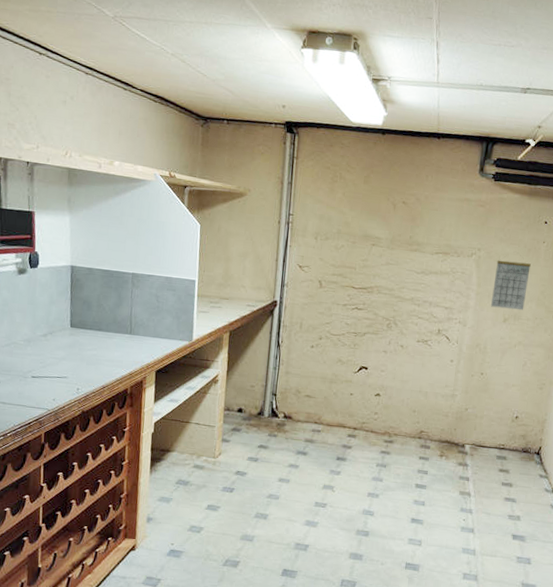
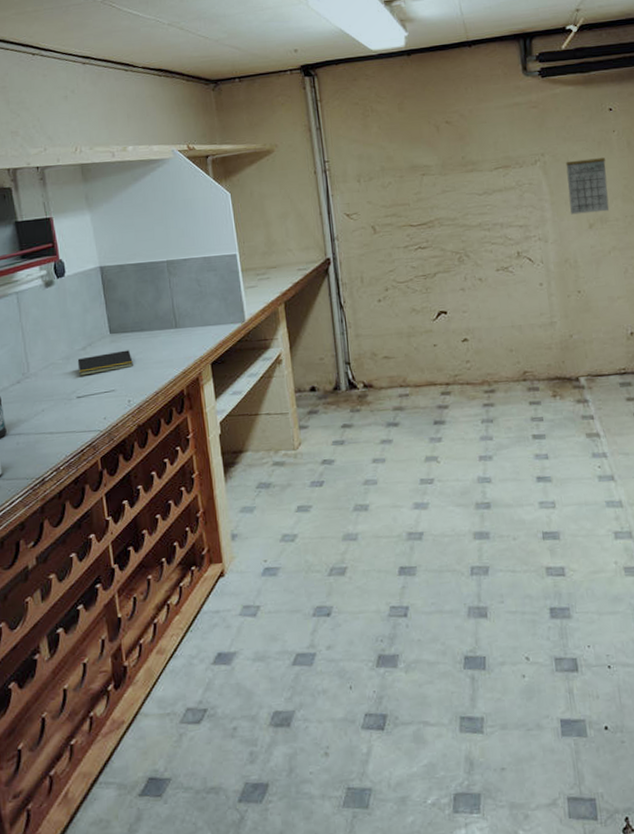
notepad: none [36,343,87,361] -> present [77,350,133,376]

